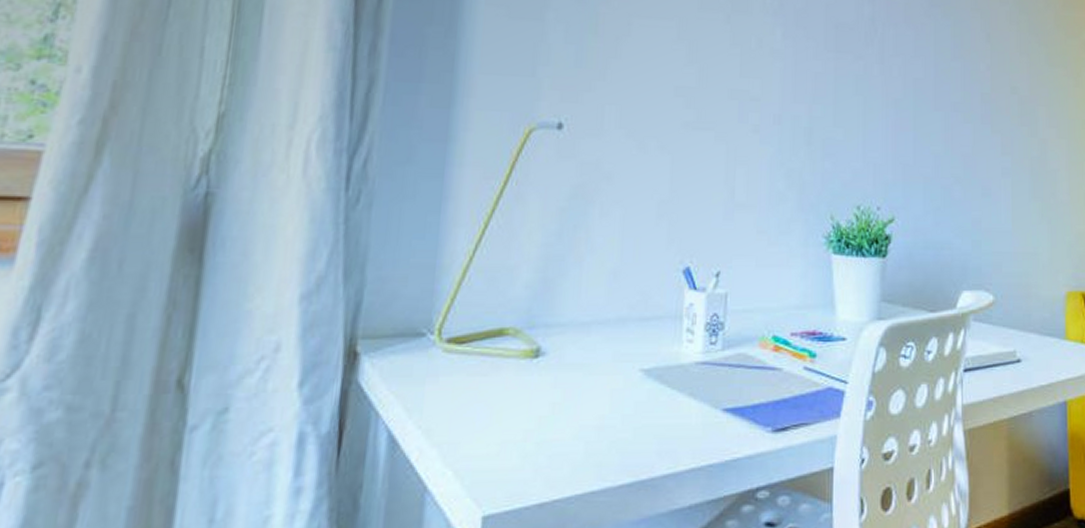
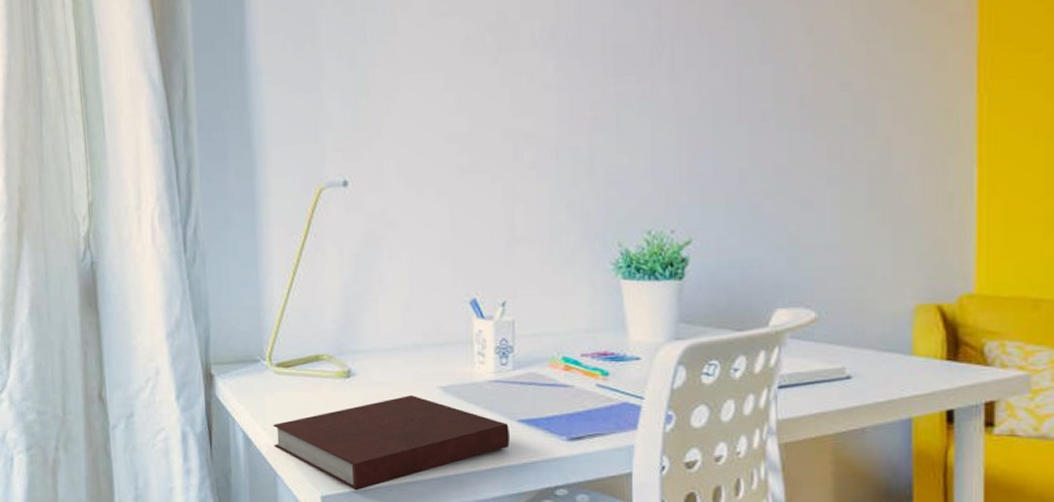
notebook: none [428,380,713,506] -> present [273,396,510,491]

